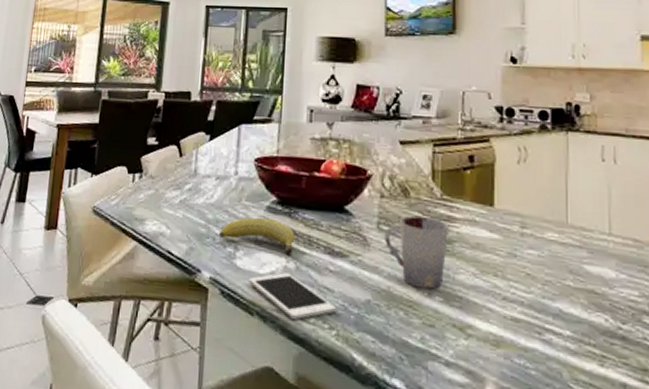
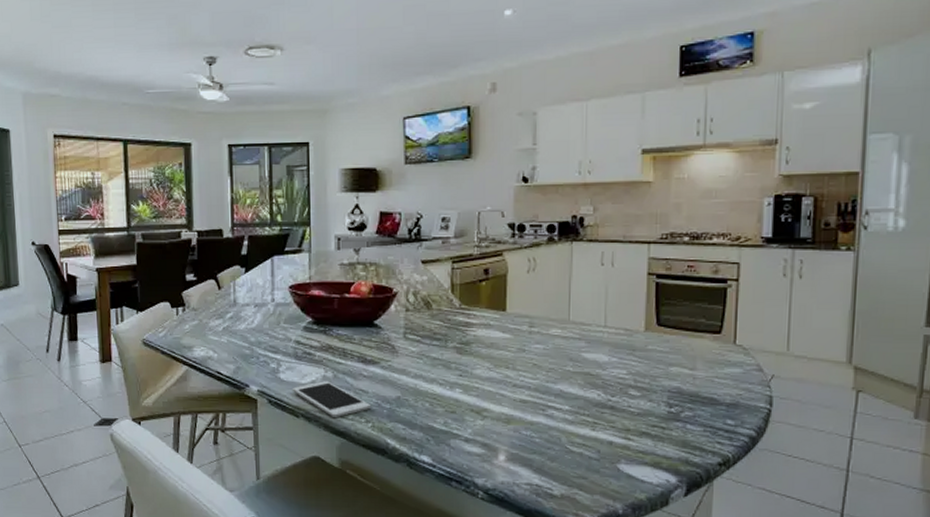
fruit: present [218,217,295,255] -> none [261,336,331,366]
cup: present [385,216,448,289] -> none [411,325,466,383]

